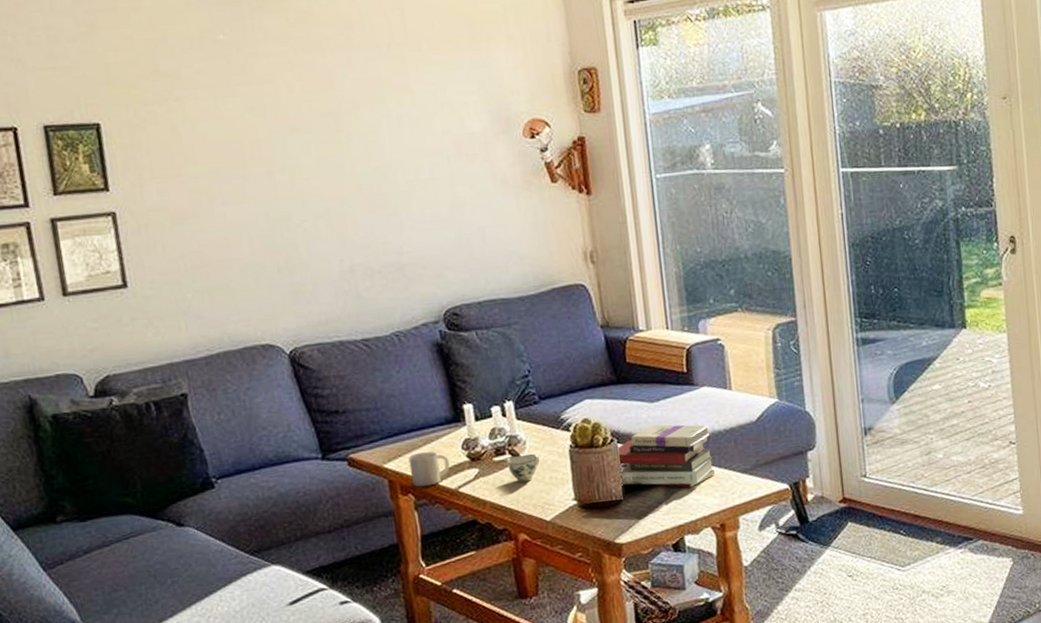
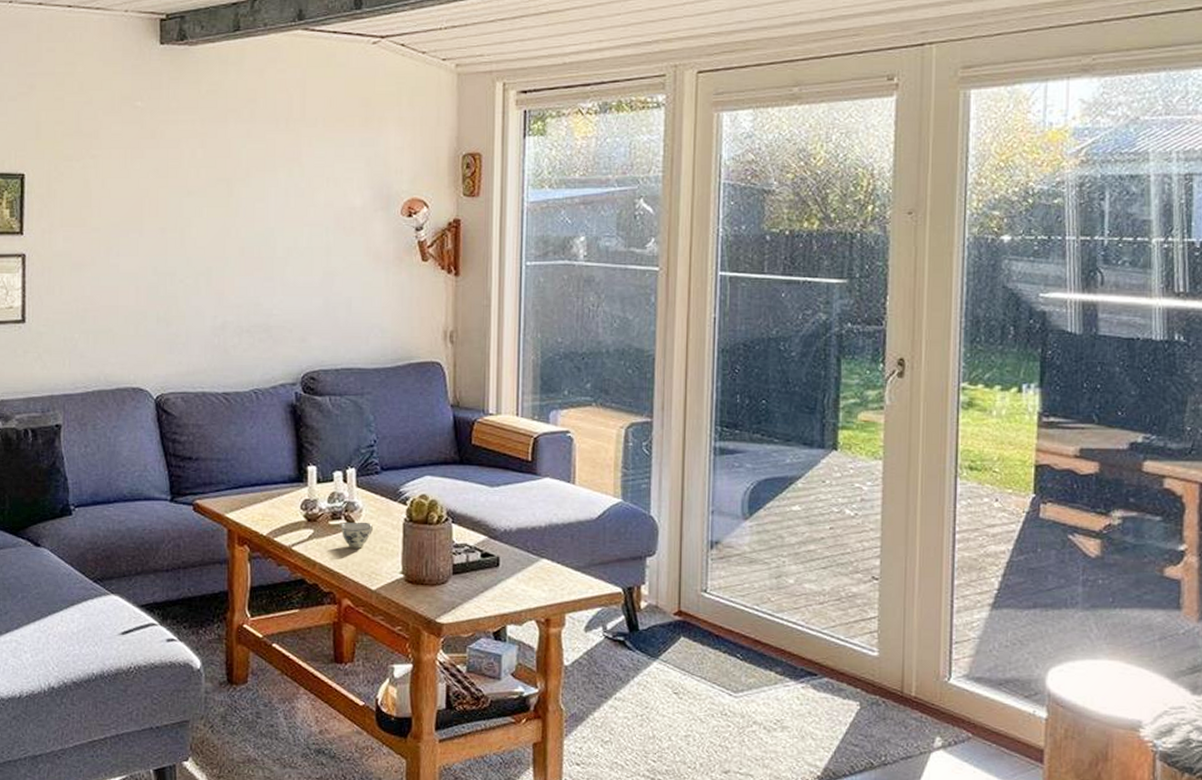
mug: present [408,451,450,487] -> none [249,507,287,540]
books: present [616,424,715,488] -> none [448,509,547,577]

